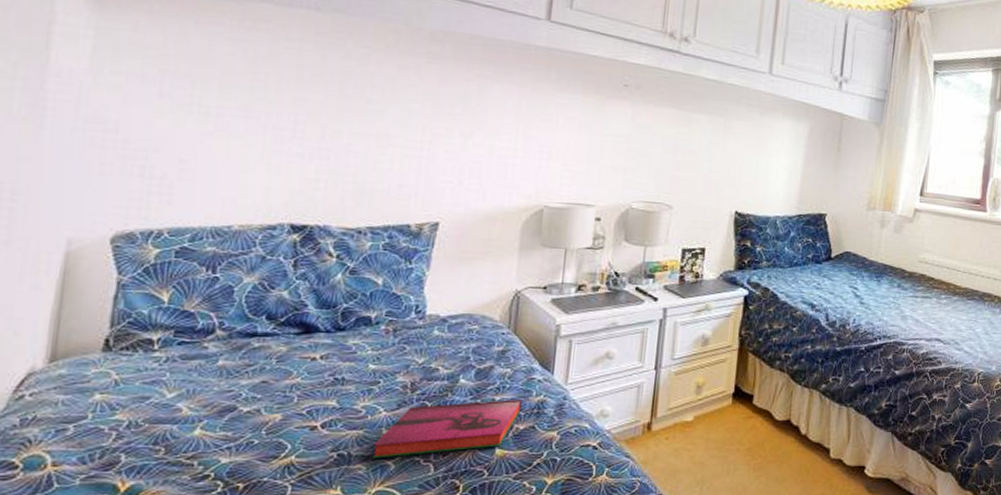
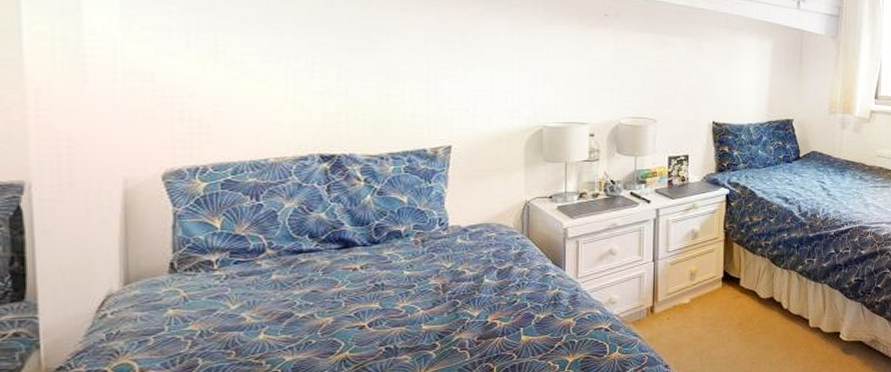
hardback book: present [373,399,522,458] -> none [416,293,540,350]

